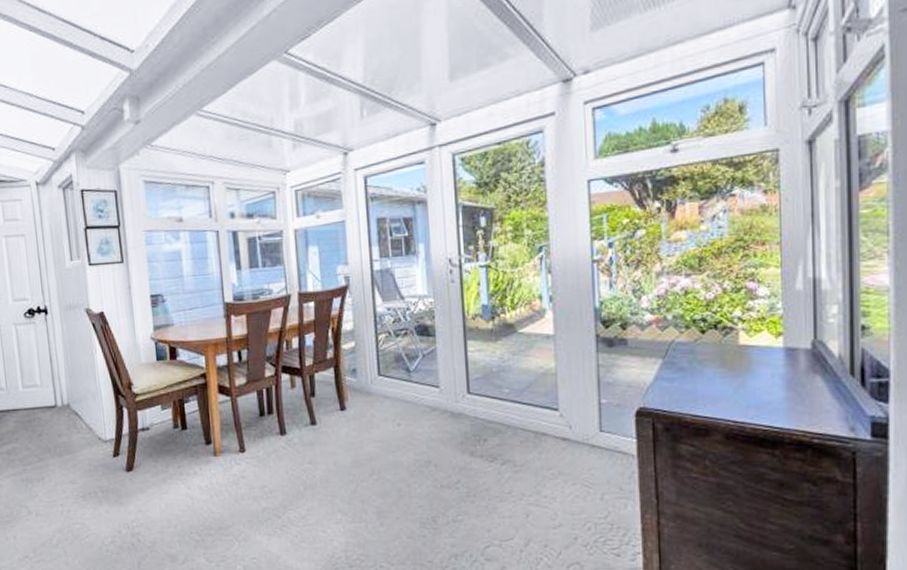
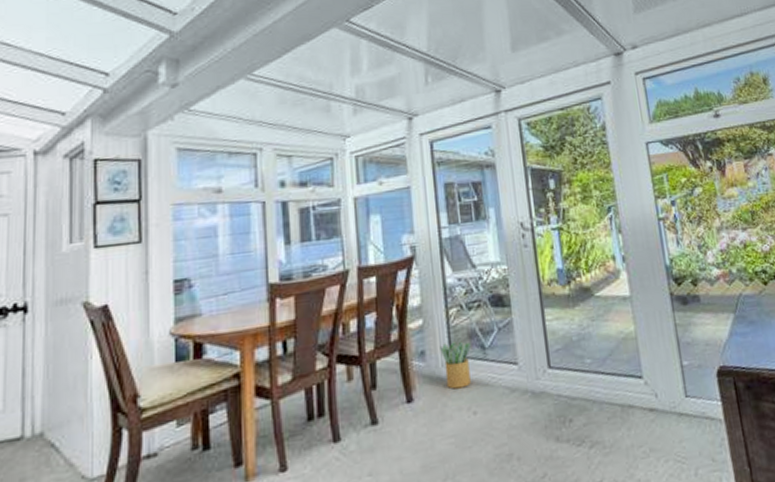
potted plant: none [369,363,397,403] -> present [440,341,471,389]

